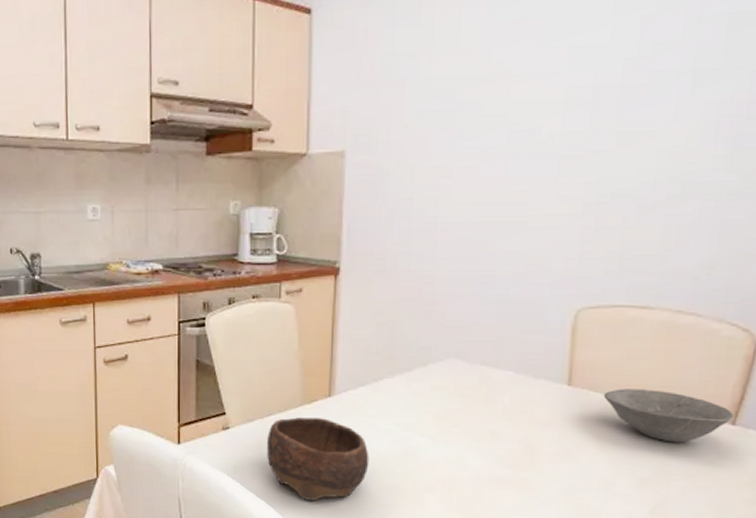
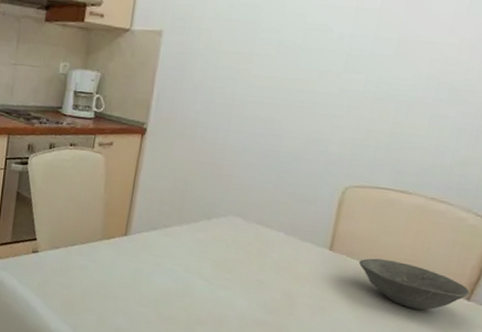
bowl: present [267,417,369,501] -> none [67,249,153,322]

